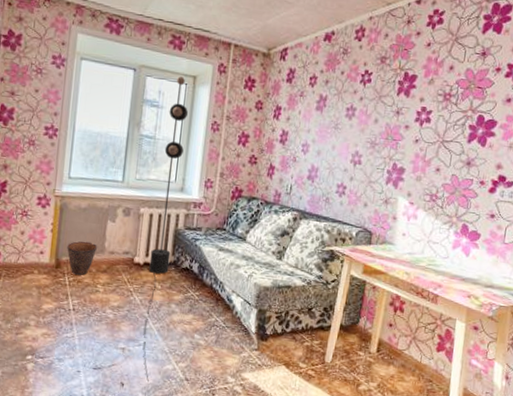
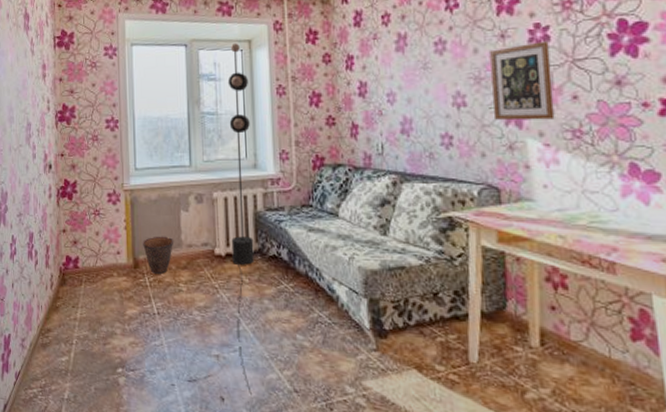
picture frame: none [379,122,429,185] -> present [490,41,555,121]

